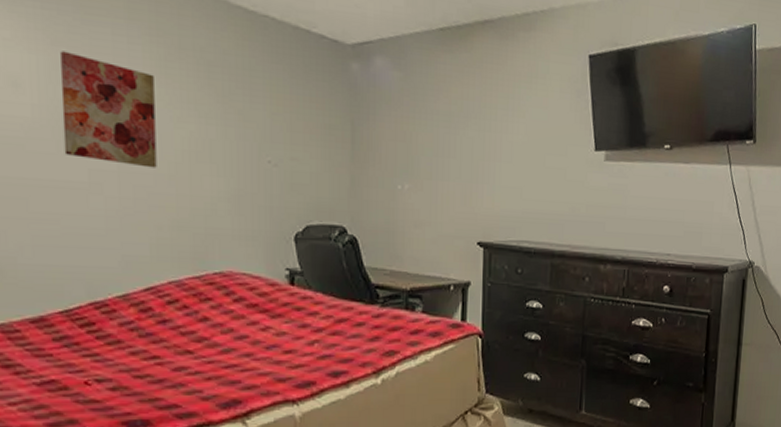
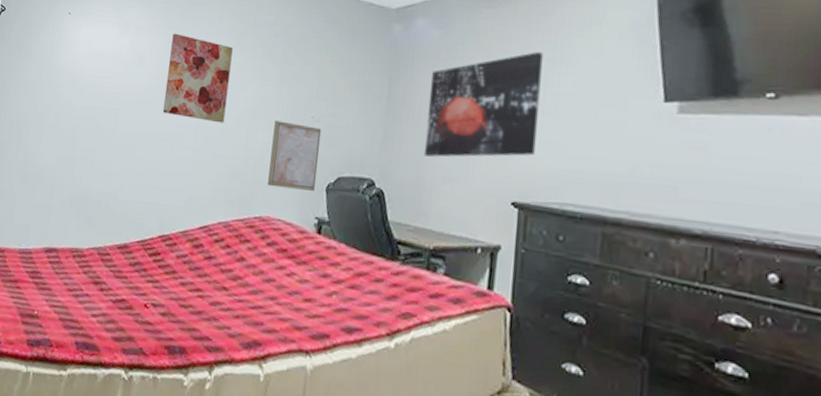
wall art: none [223,165,283,241] -> present [268,121,322,191]
wall art: none [393,100,498,203] -> present [423,52,543,157]

